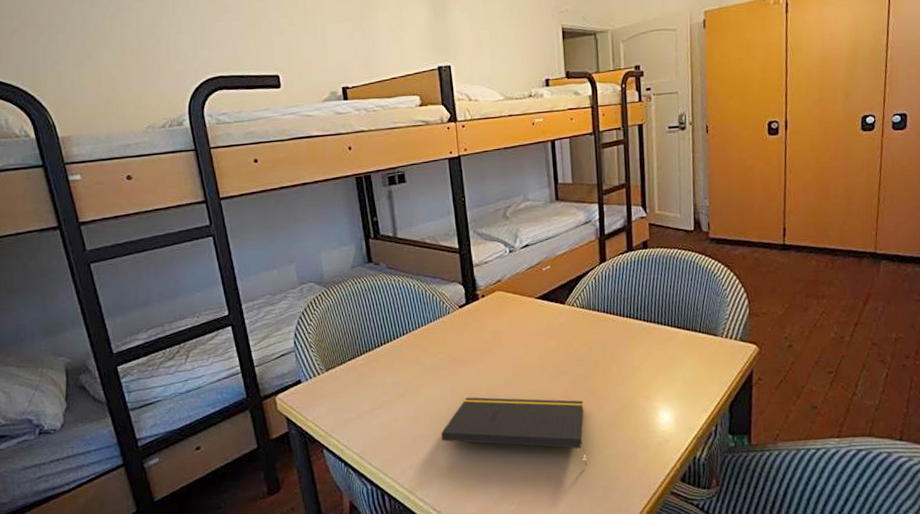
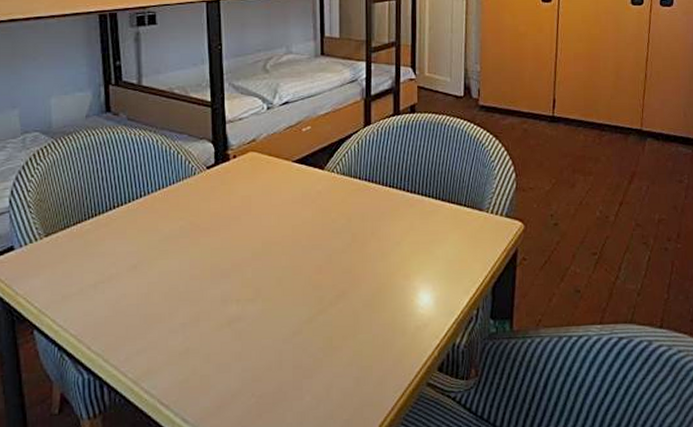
notepad: present [441,397,588,466] -> none [176,271,339,353]

